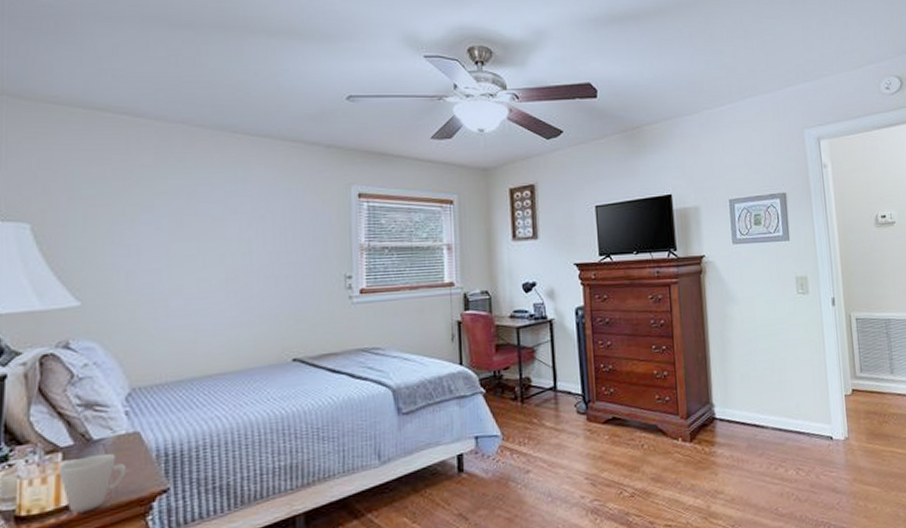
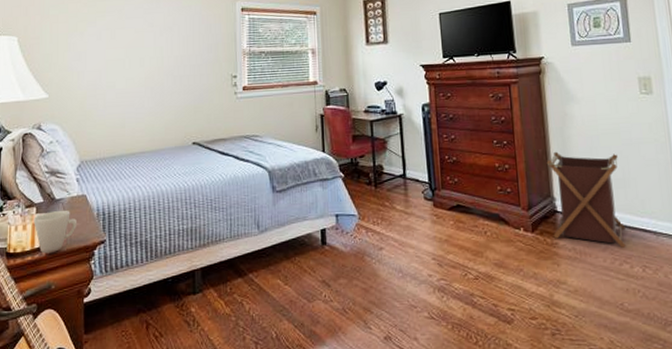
laundry basket: none [705,355,781,452] -> present [546,151,626,248]

